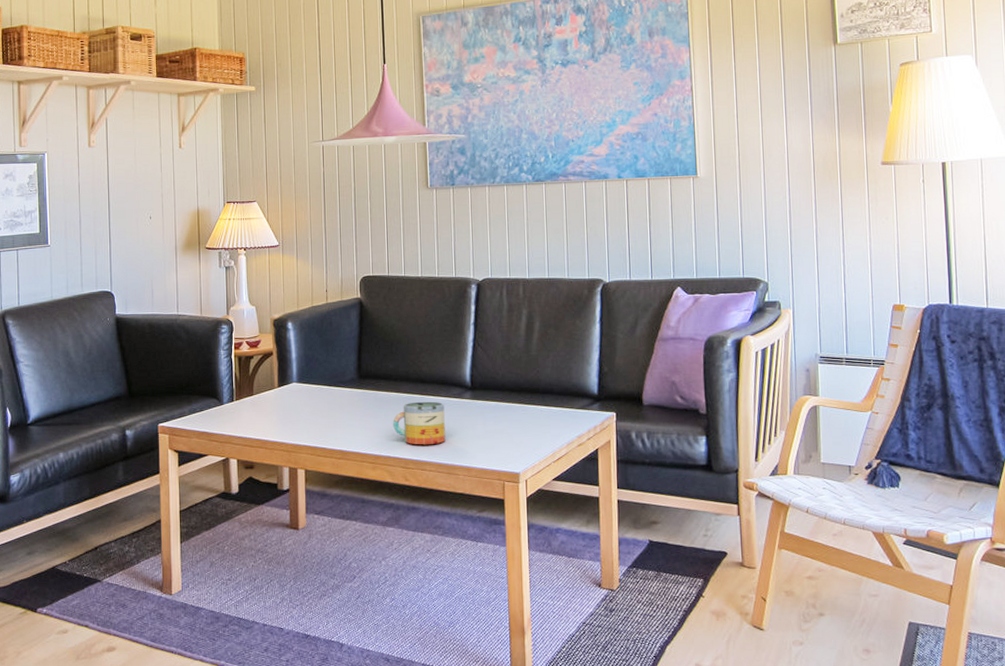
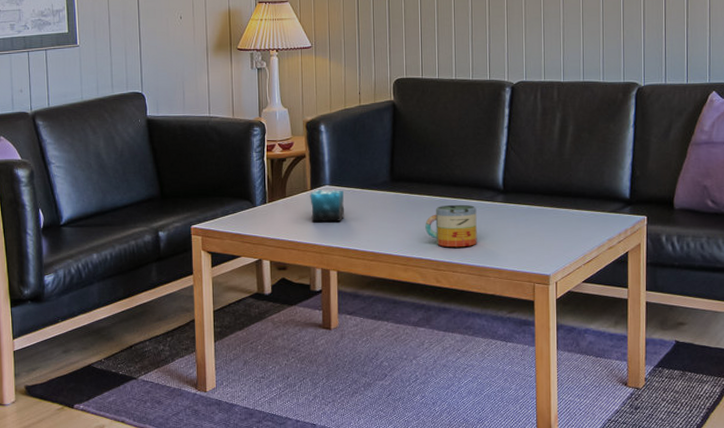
candle: none [277,387,313,420] -> present [310,190,345,222]

